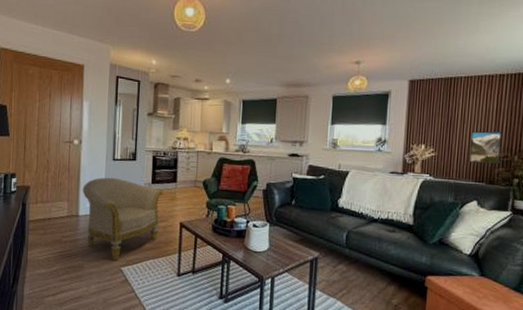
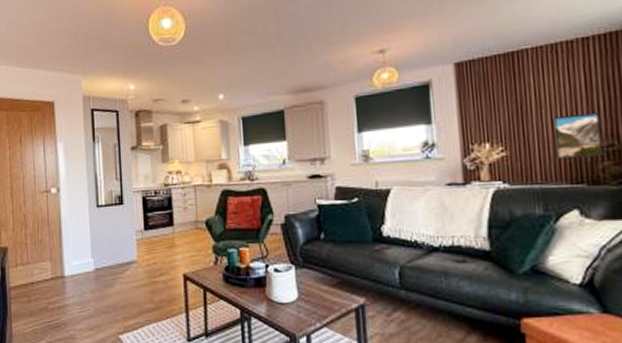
armchair: present [82,177,163,261] -> none [66,227,159,327]

